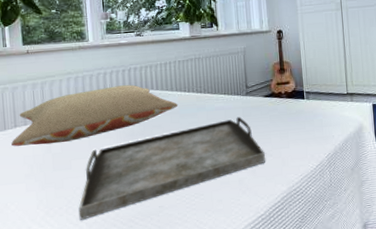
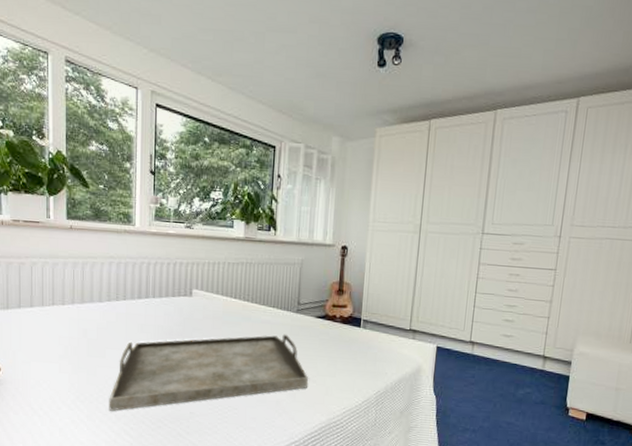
pillow: present [11,84,178,146] -> none [48,278,222,330]

